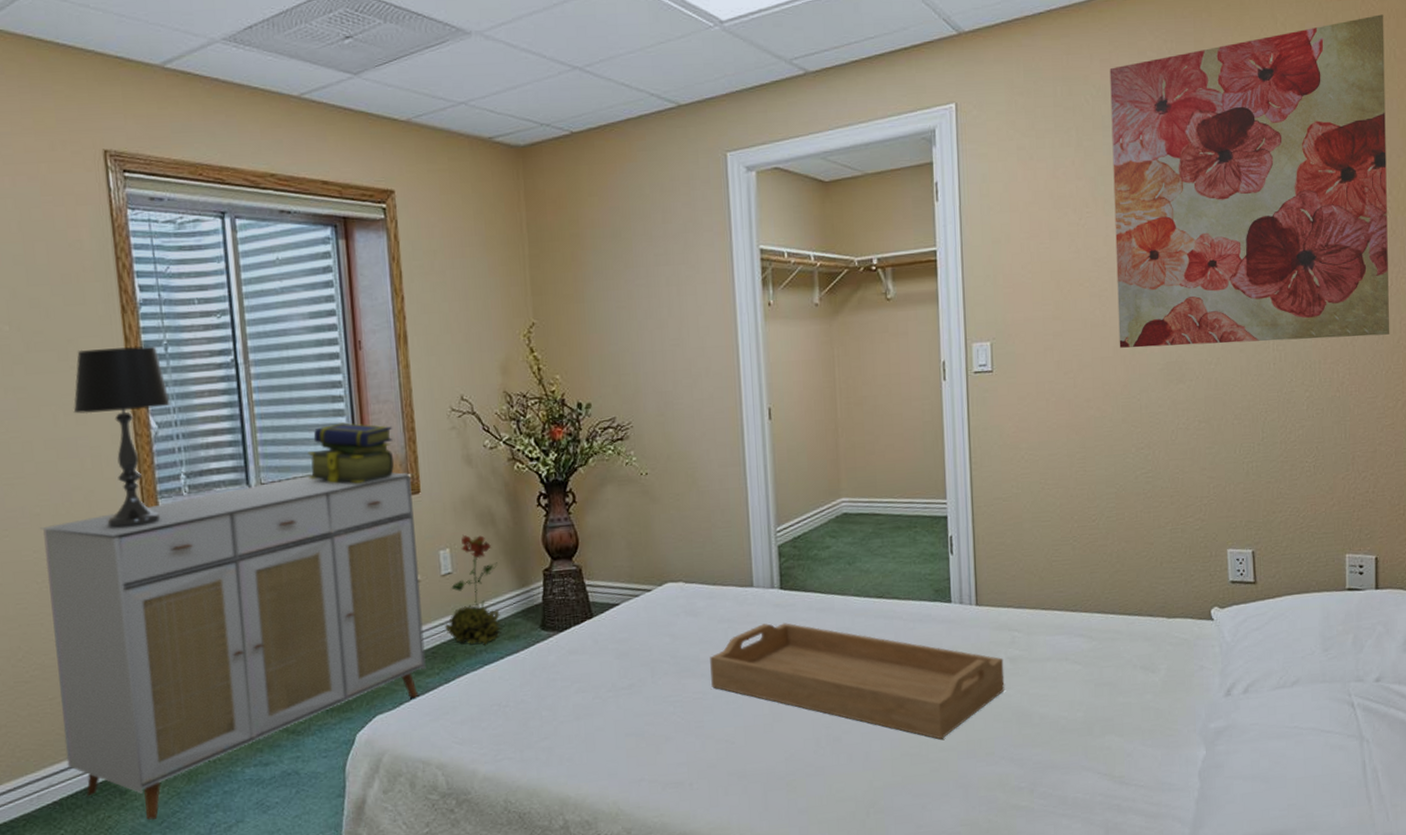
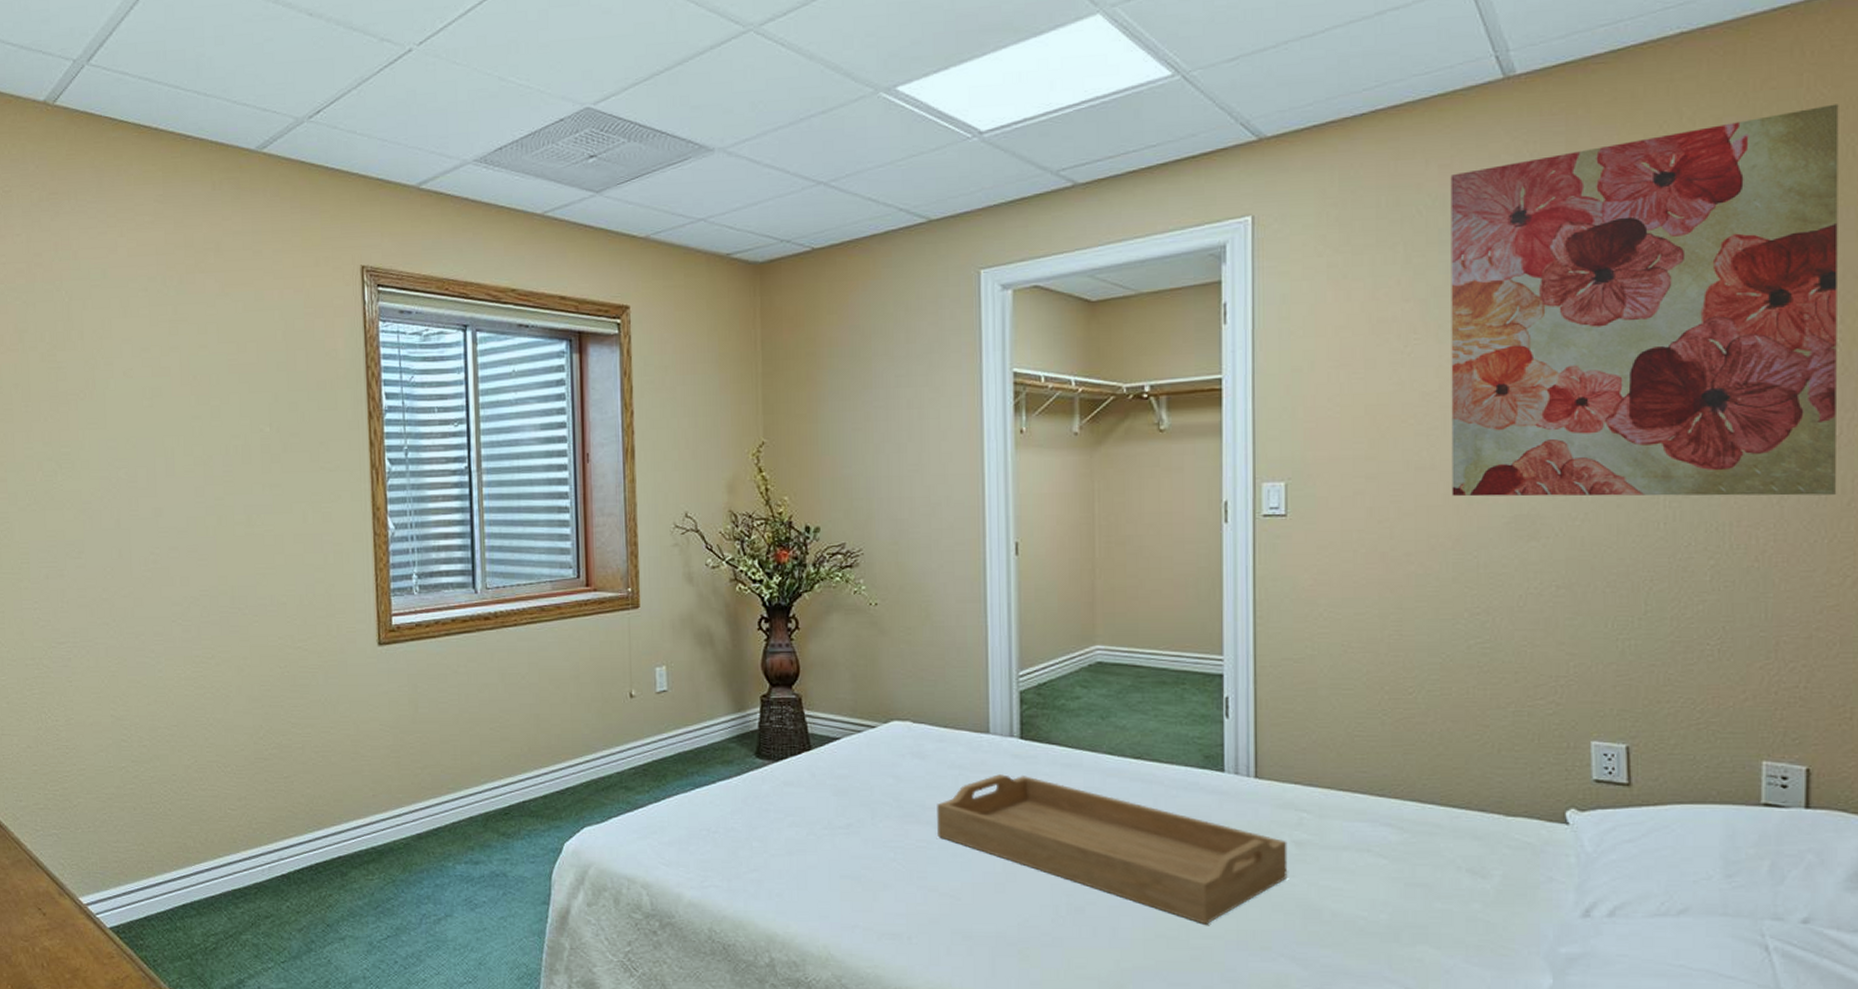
sideboard: present [40,472,426,821] -> none [286,583,636,904]
table lamp: present [73,346,171,528] -> none [320,450,407,622]
stack of books: present [308,422,394,484] -> none [532,533,616,594]
decorative plant: present [445,534,503,644] -> none [657,653,717,766]

